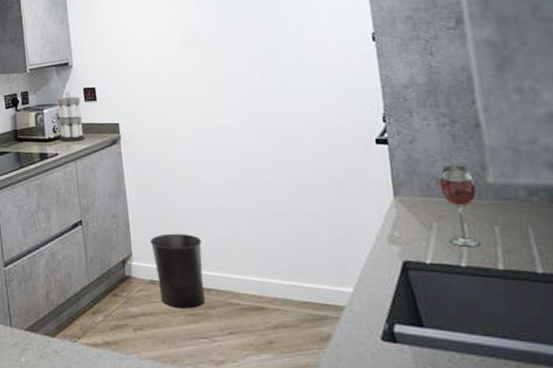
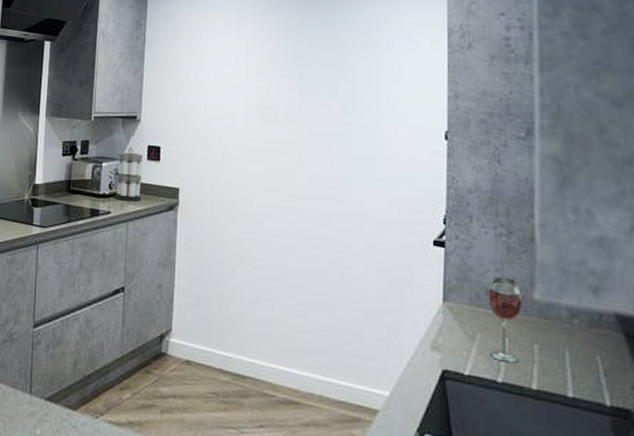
waste bin: present [149,233,205,309] -> none [192,312,245,395]

